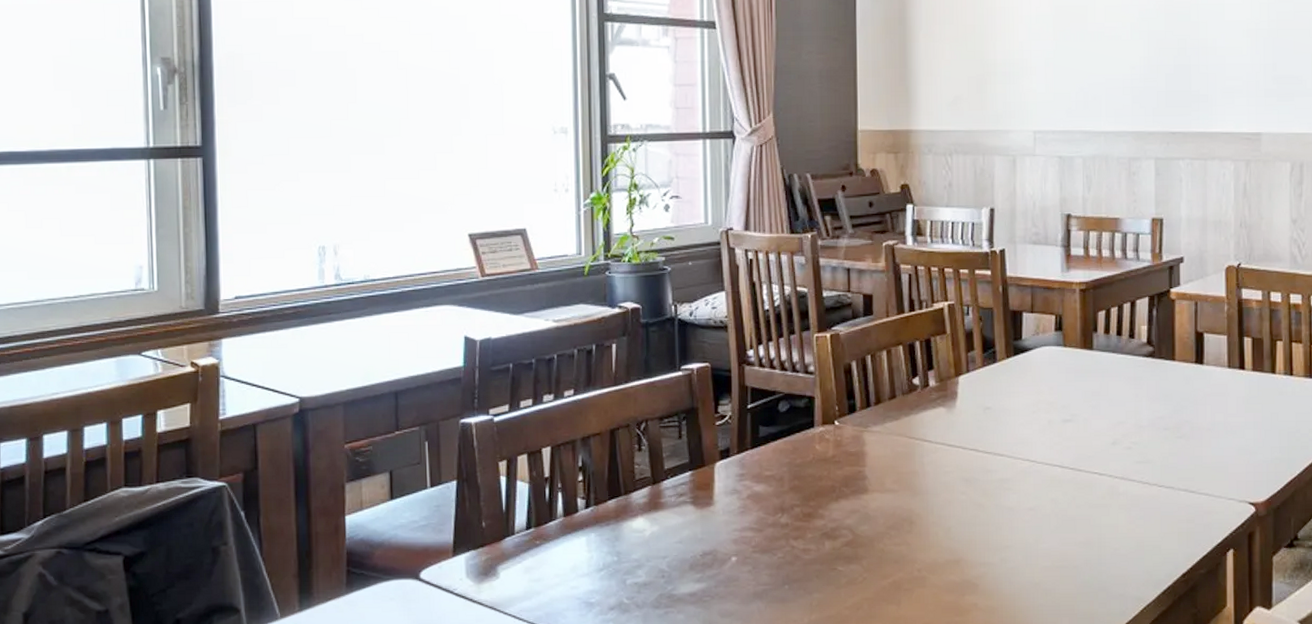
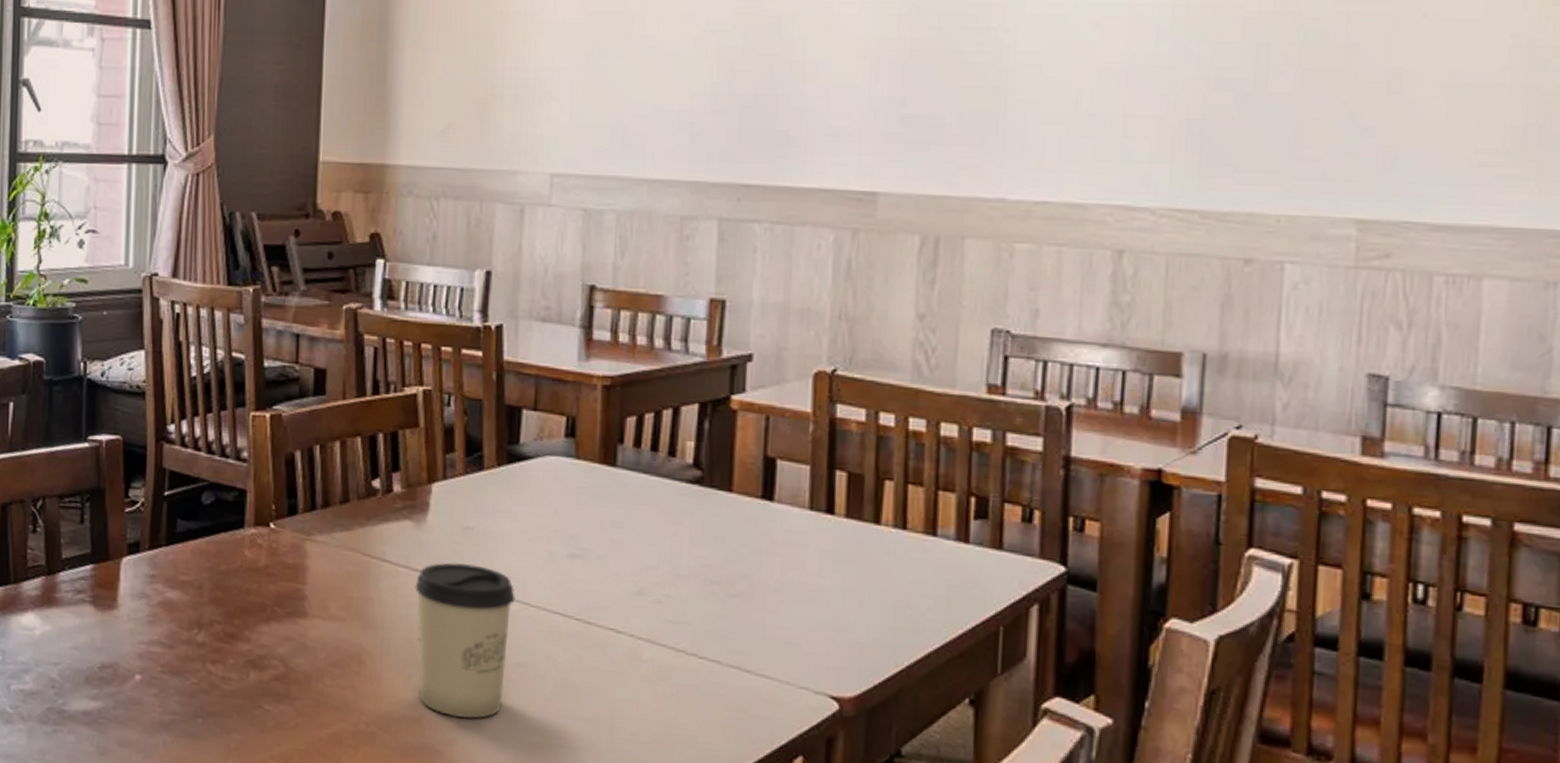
cup: none [950,436,1025,556] -> present [415,562,515,719]

